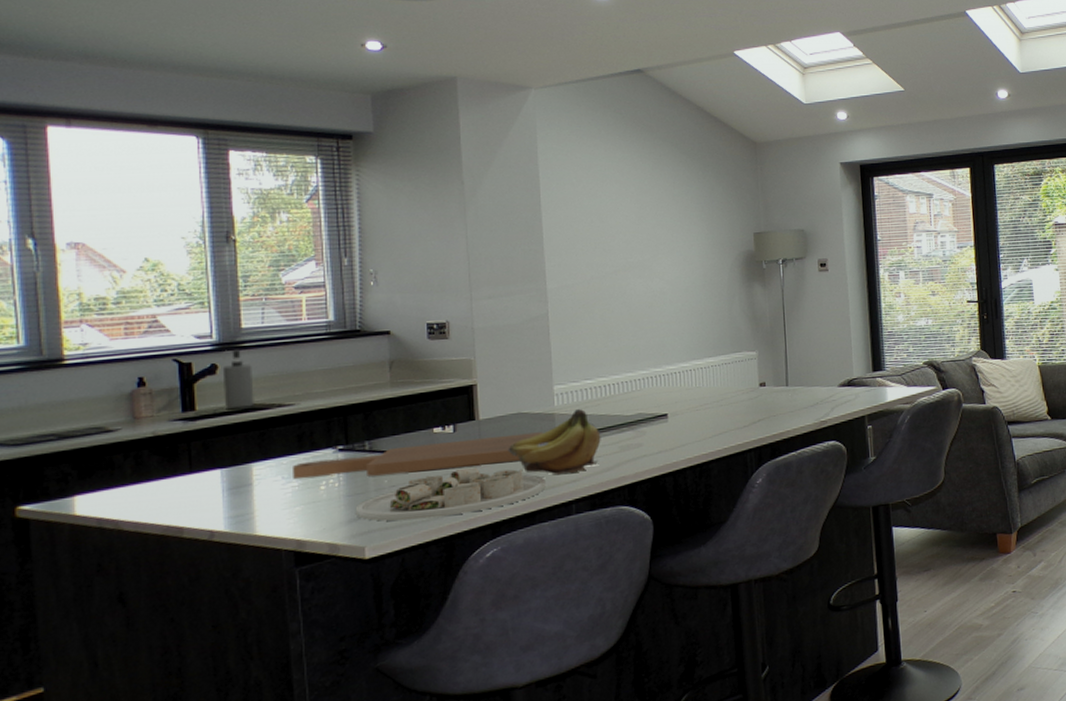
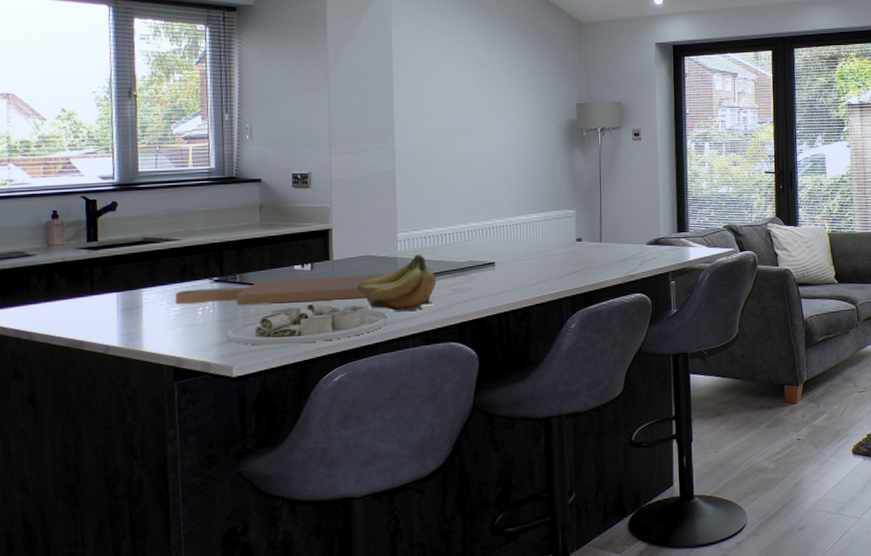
soap dispenser: present [219,349,254,410] -> none [119,189,147,242]

